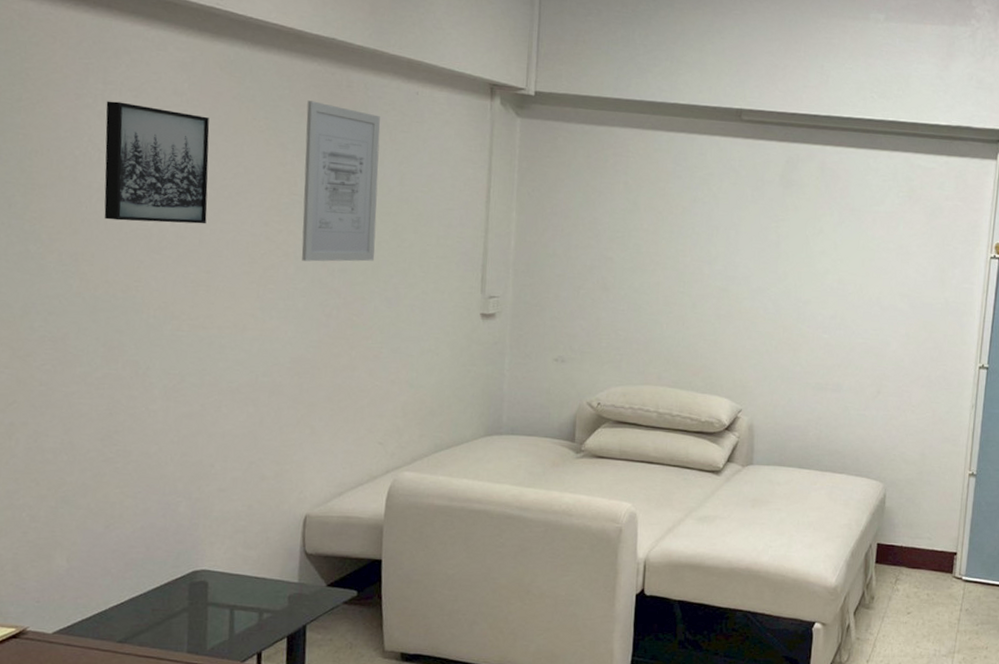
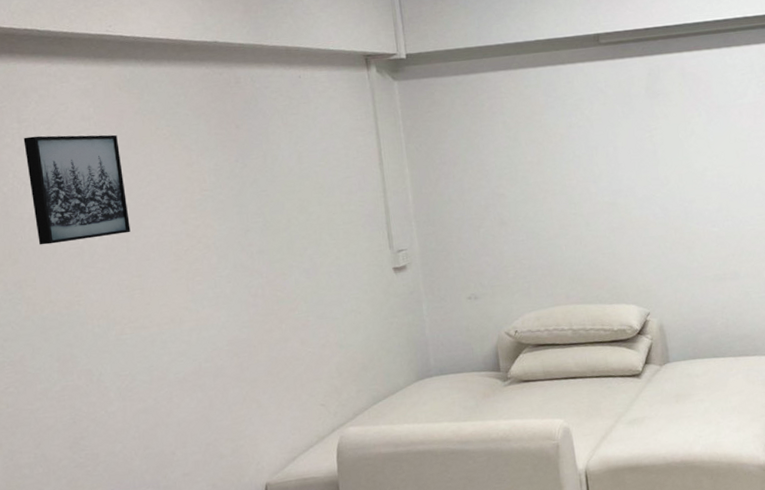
wall art: present [301,100,380,262] -> none [202,102,288,250]

